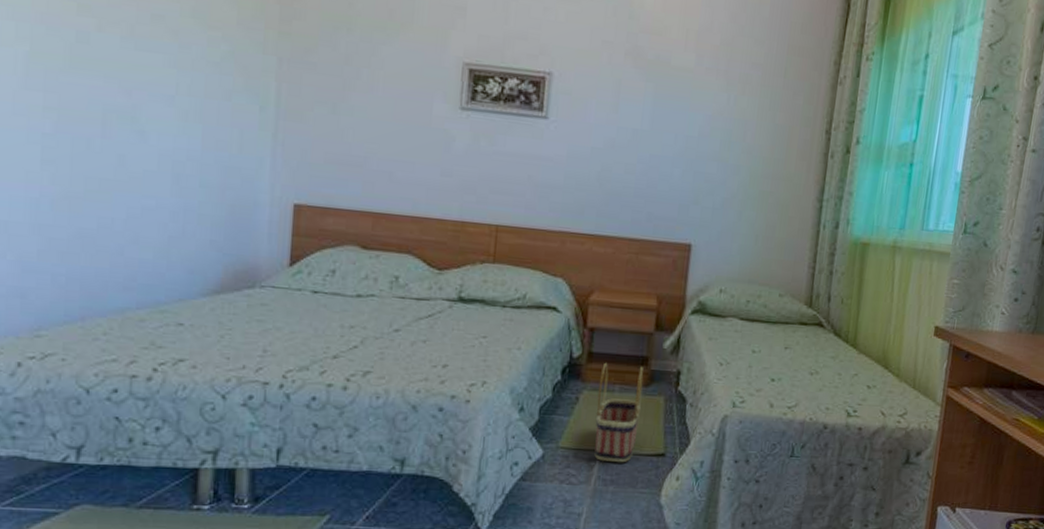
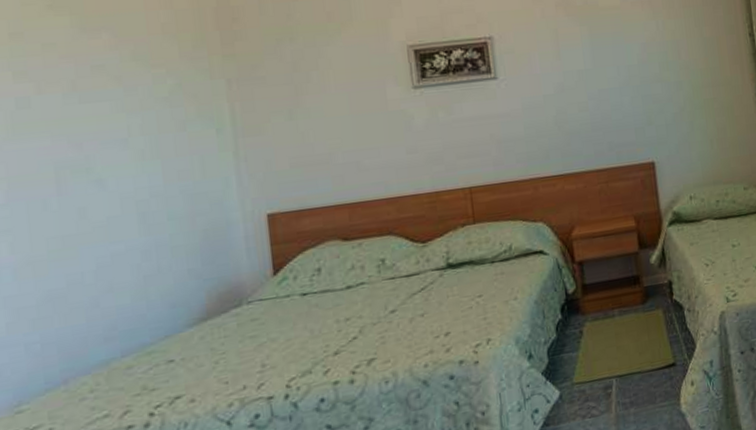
basket: present [594,362,644,463] -> none [598,285,646,387]

